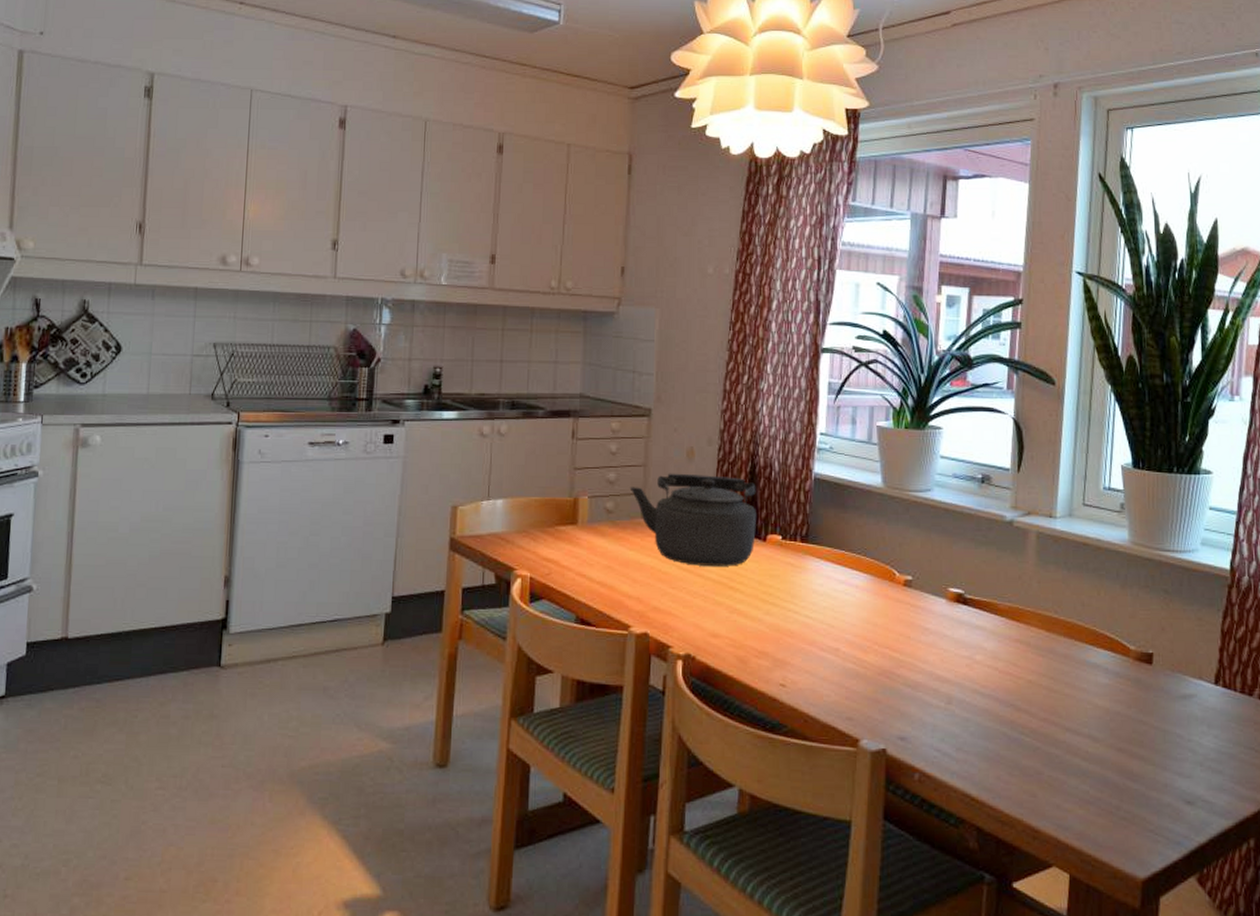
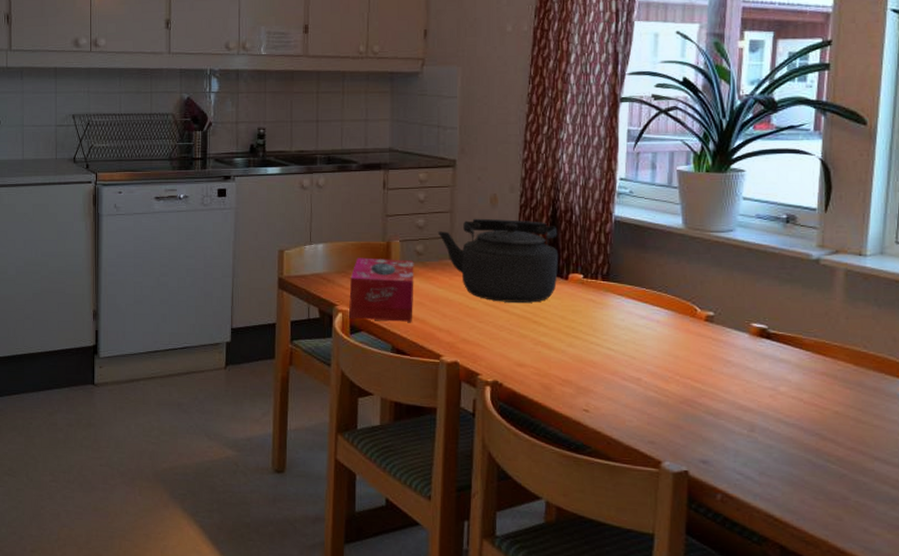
tissue box: none [529,515,603,588] -> present [349,257,414,322]

